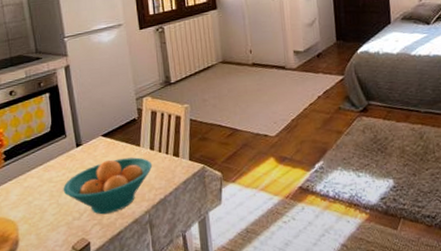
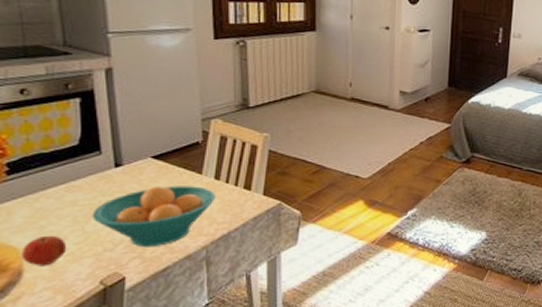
apple: none [17,208,48,236] -> present [21,235,67,266]

